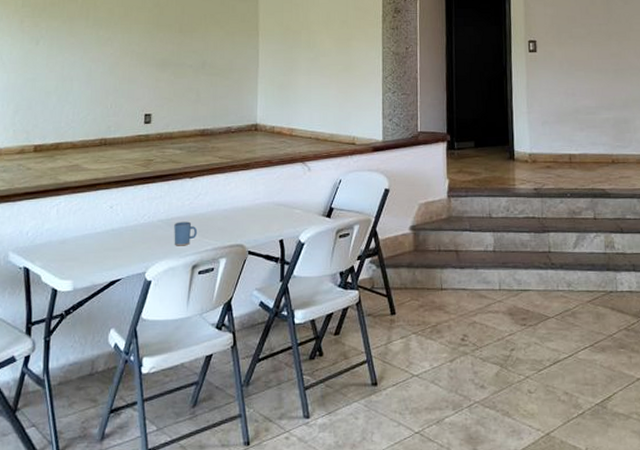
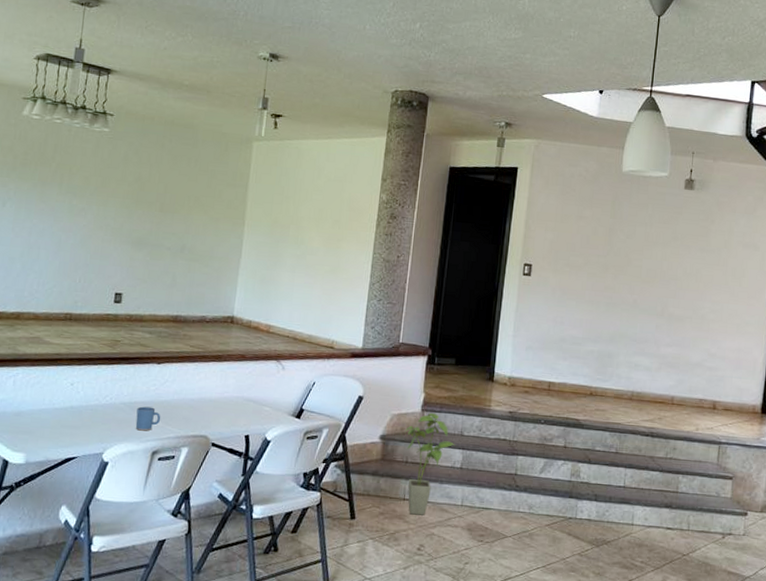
house plant: none [433,197,486,304] -> present [404,412,456,516]

